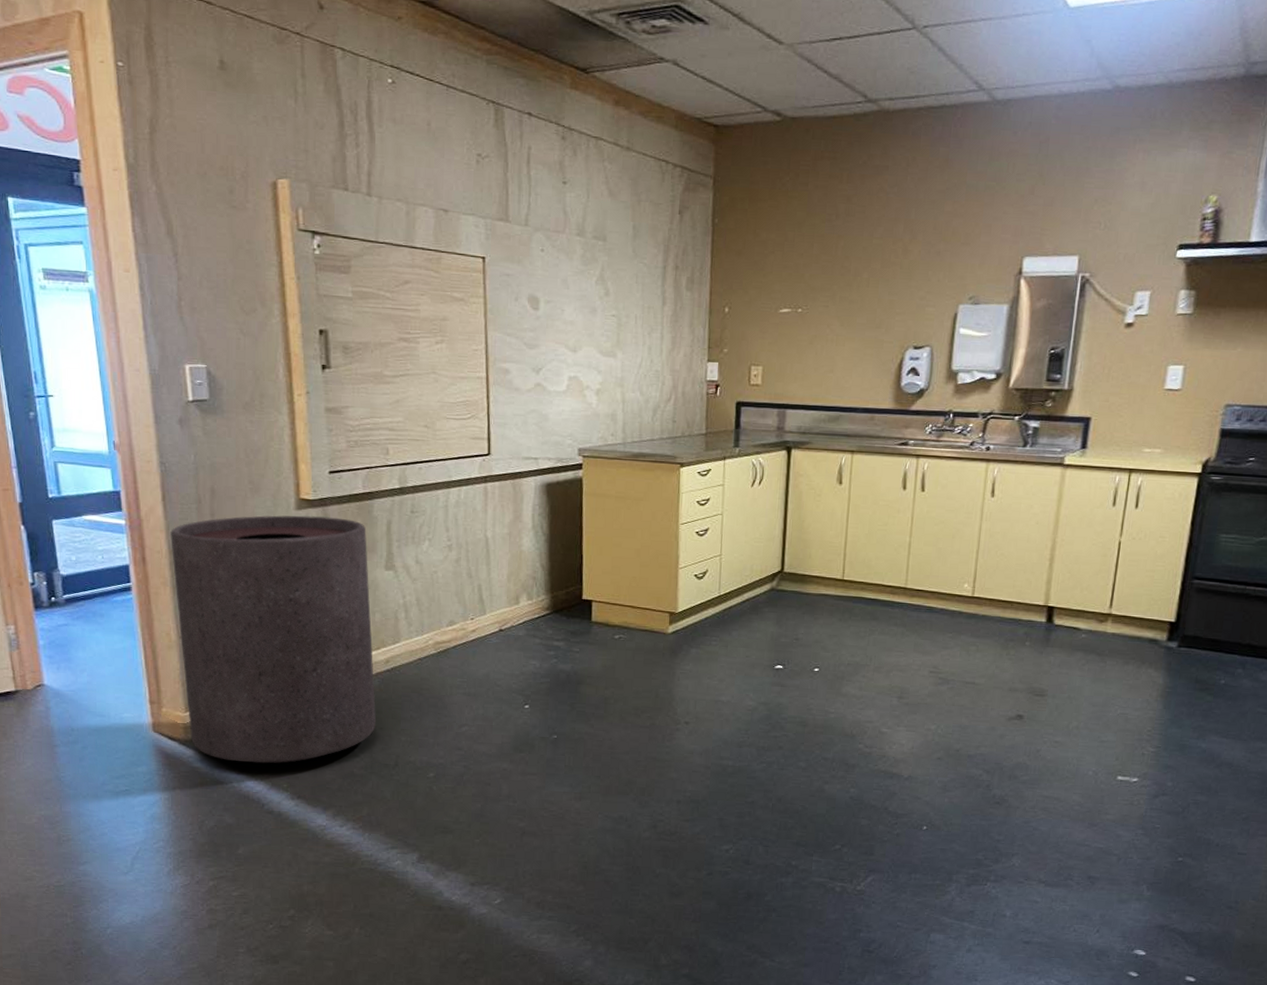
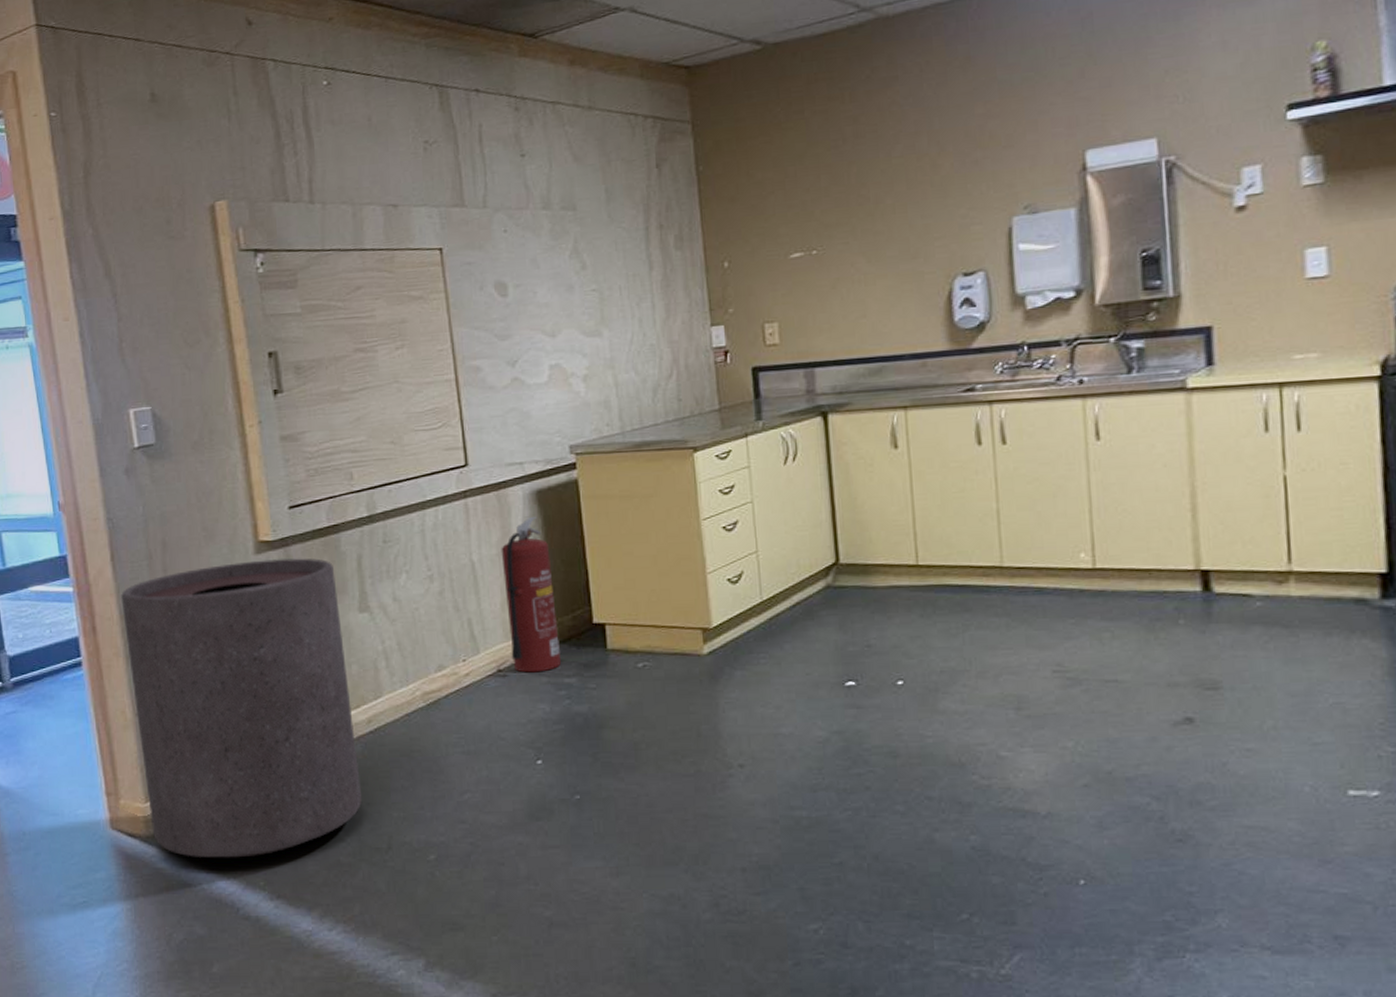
fire extinguisher: none [511,504,553,635] -> present [501,516,561,673]

